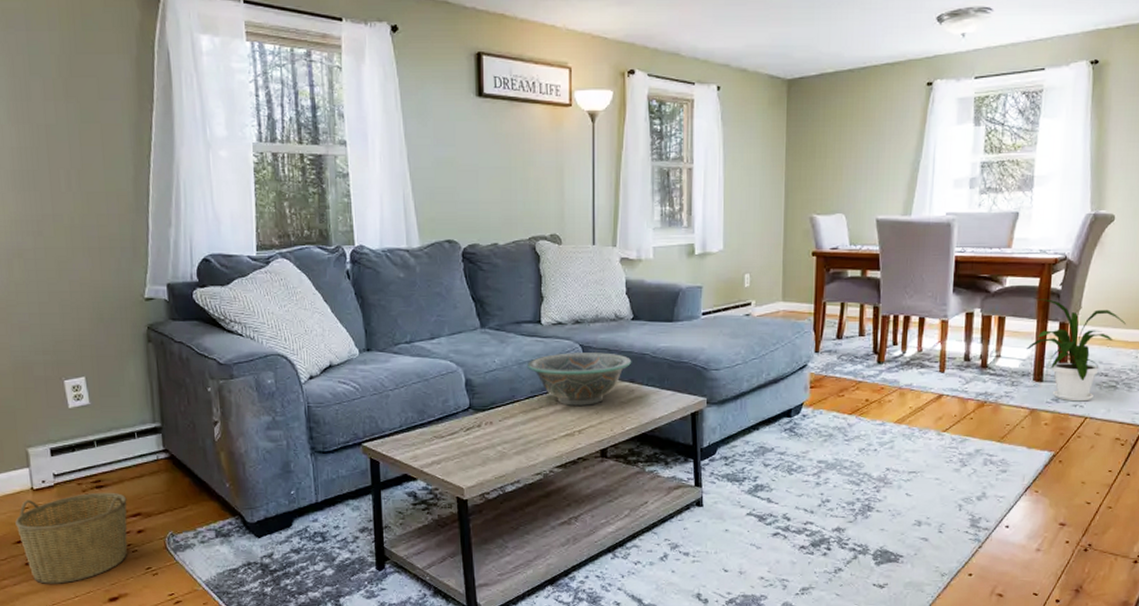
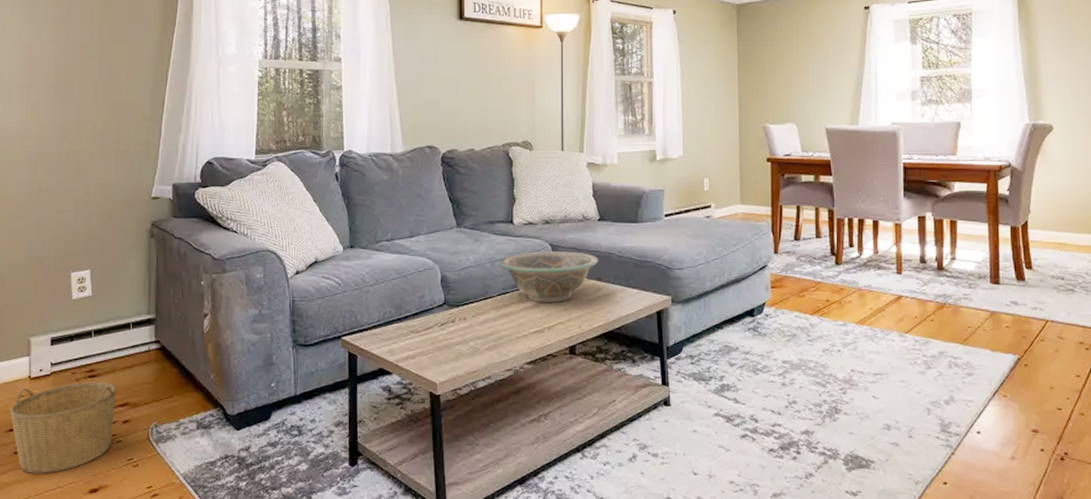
house plant: present [1026,299,1126,402] -> none [981,204,1076,305]

